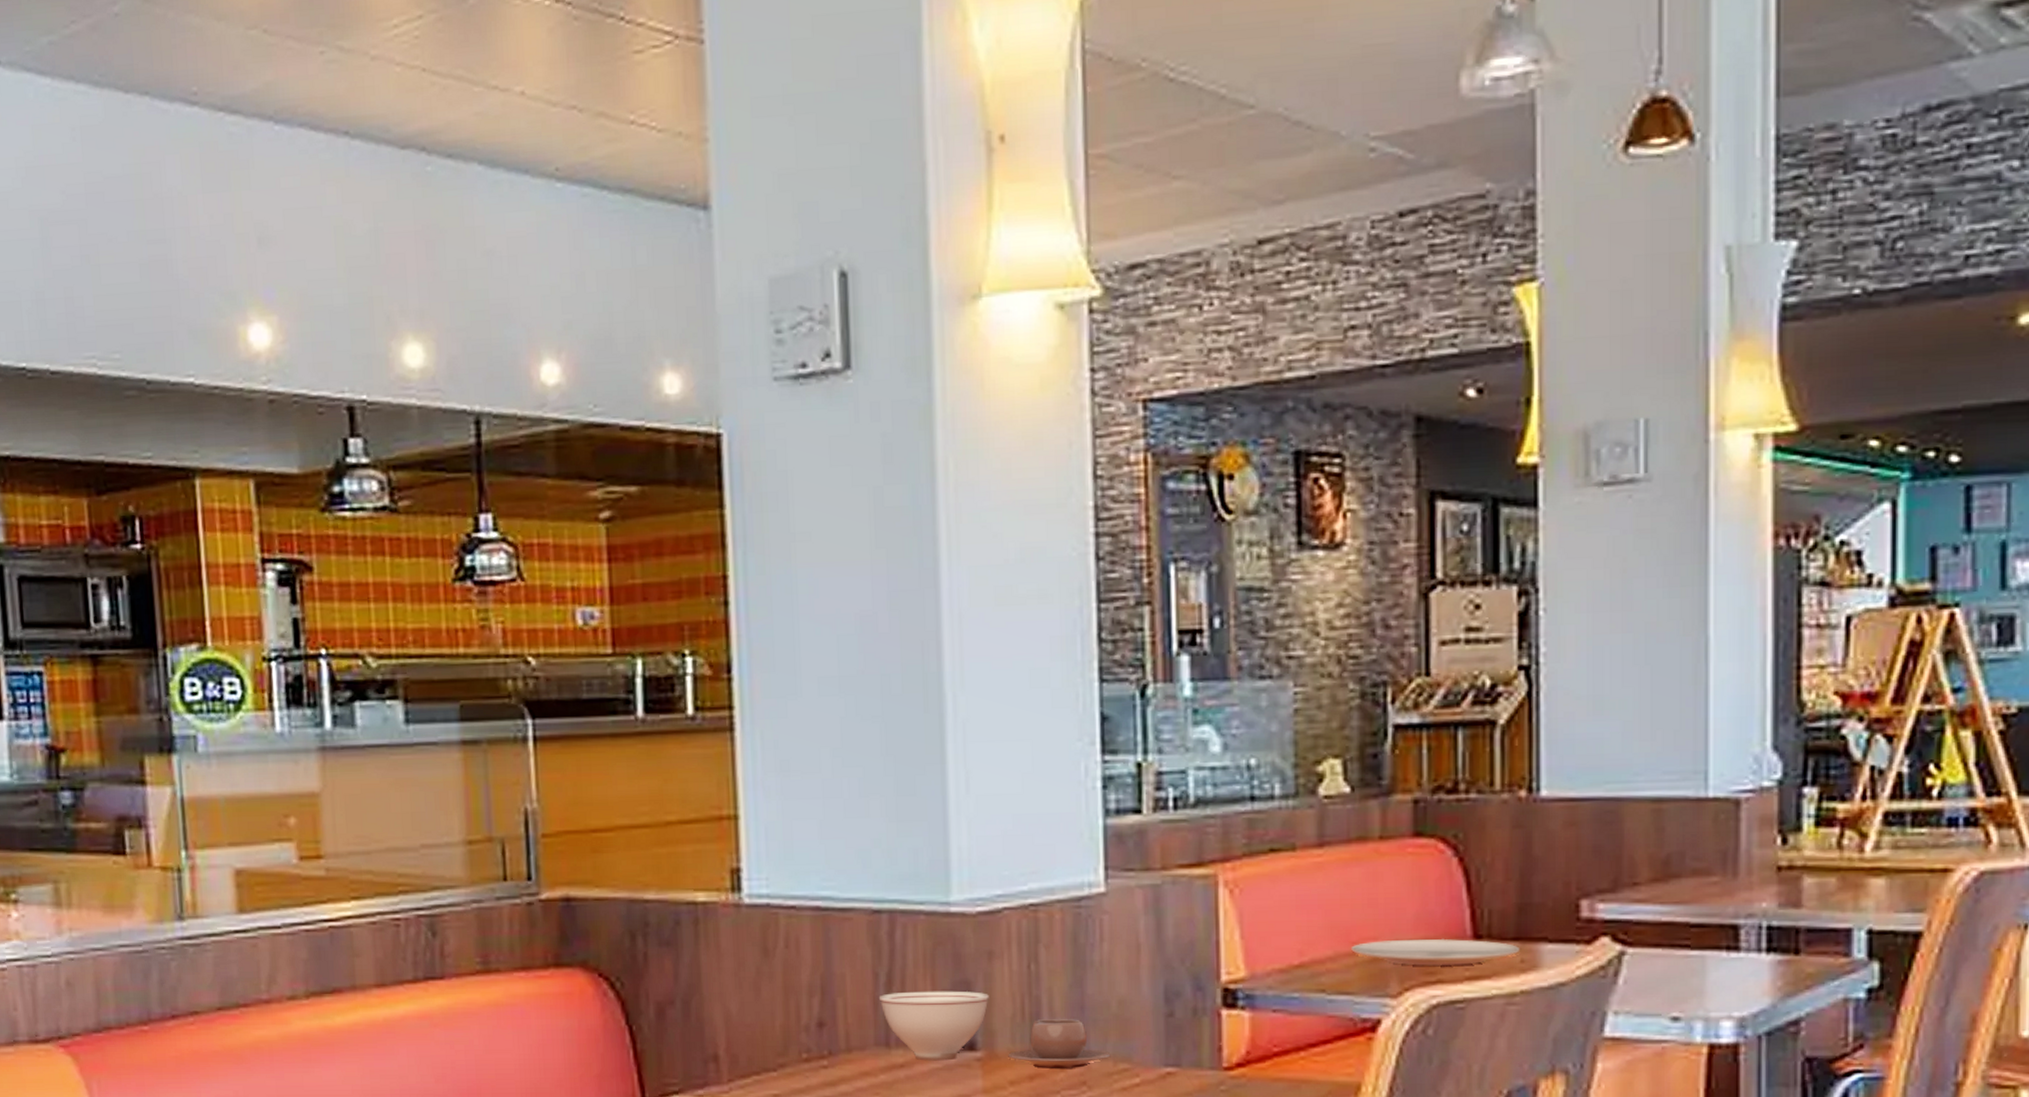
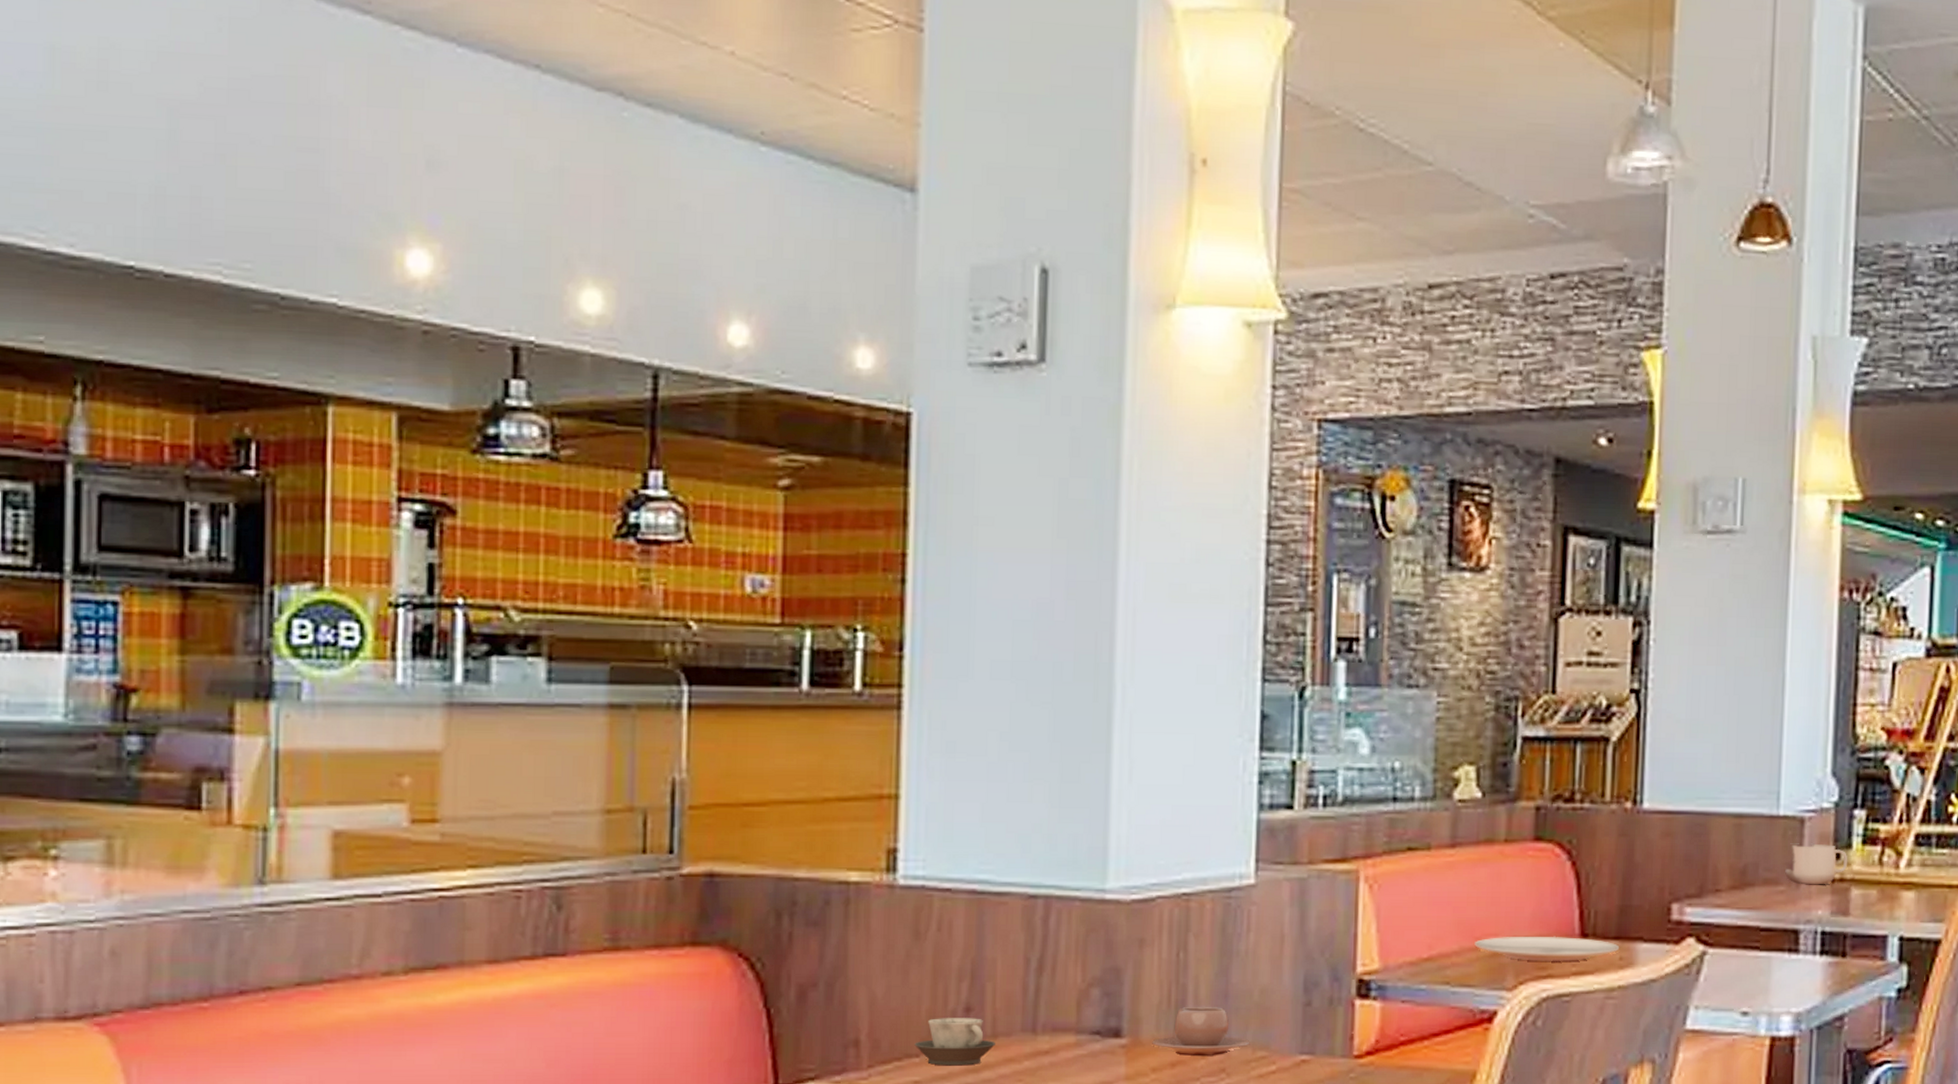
cup: none [771,1032,850,1080] -> present [914,1018,995,1066]
bowl: present [878,991,989,1061] -> none [1028,977,1137,1048]
cup: none [1719,828,1798,875] -> present [1785,843,1848,885]

